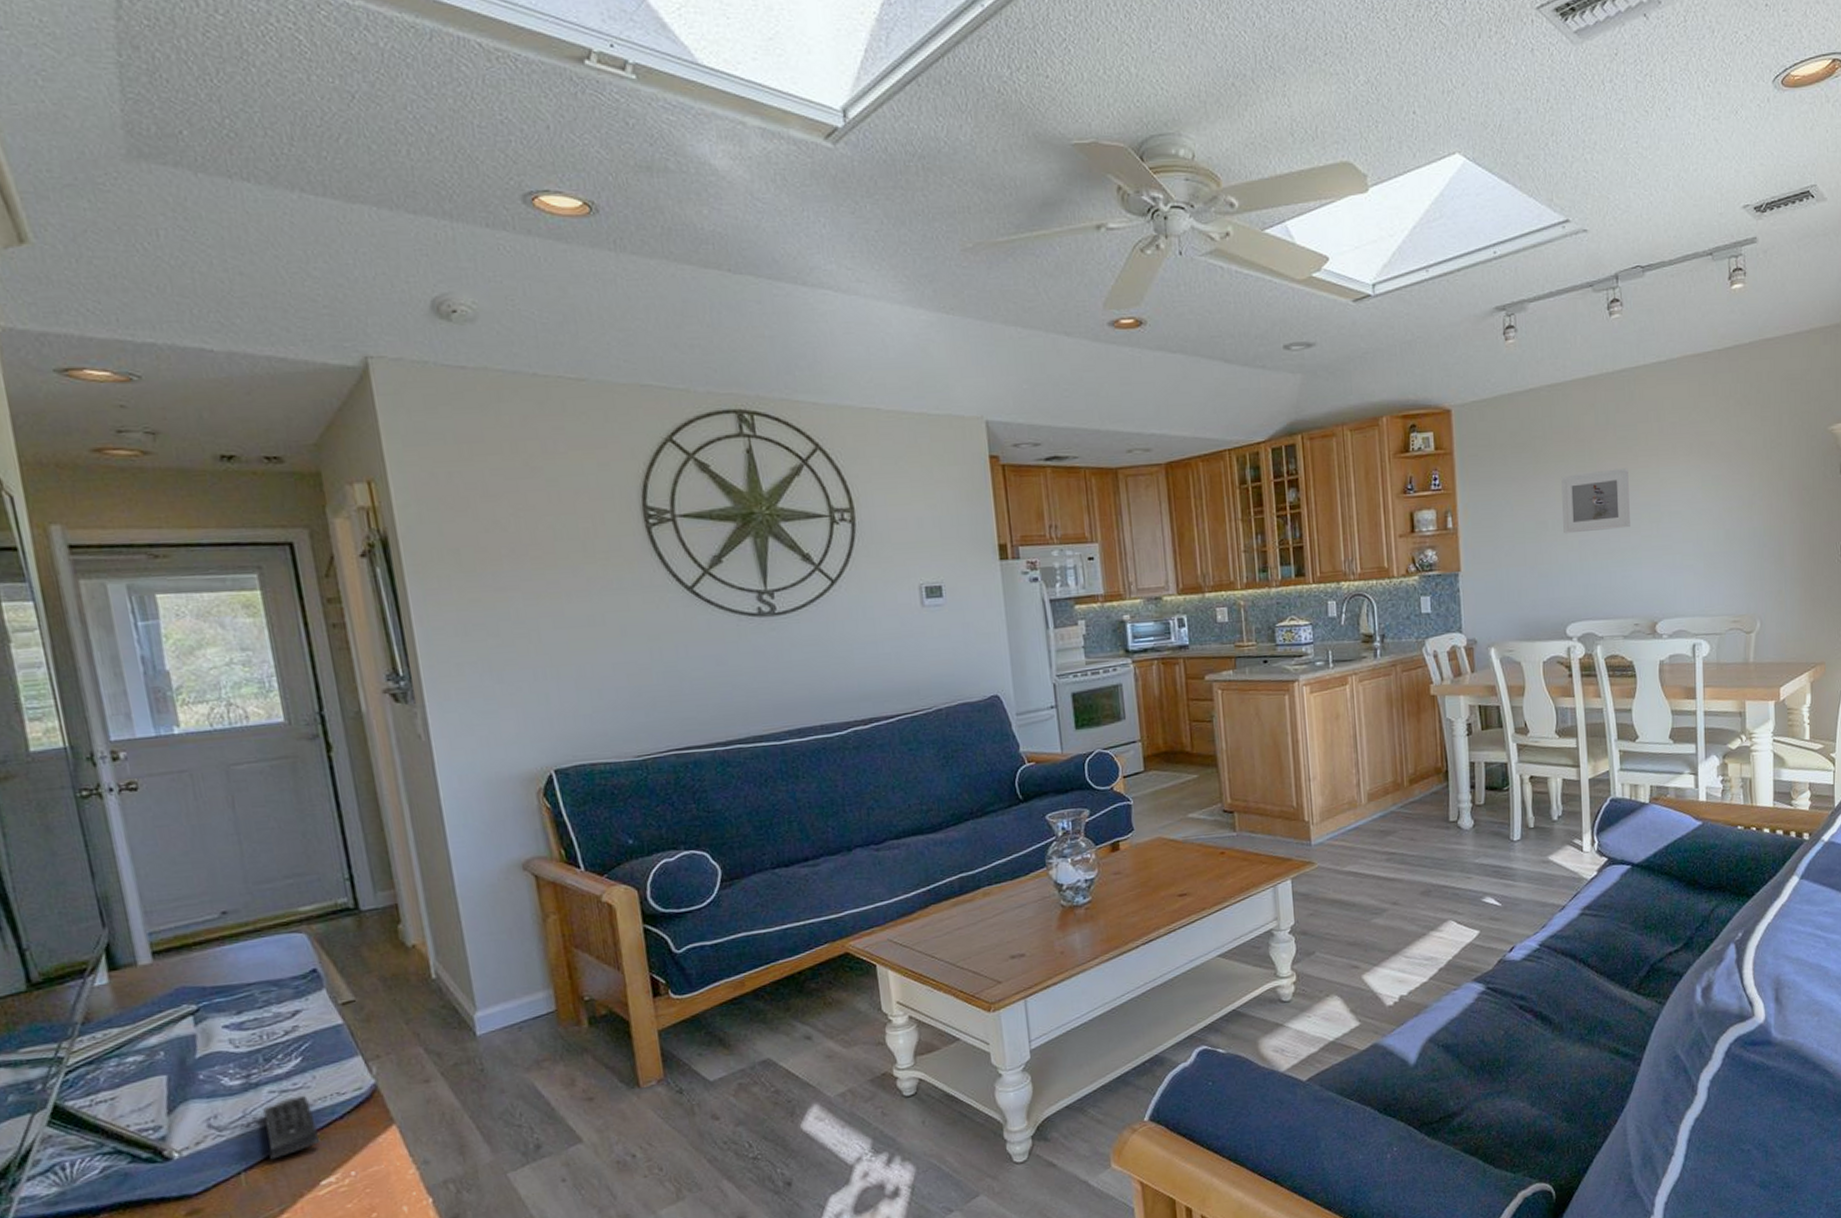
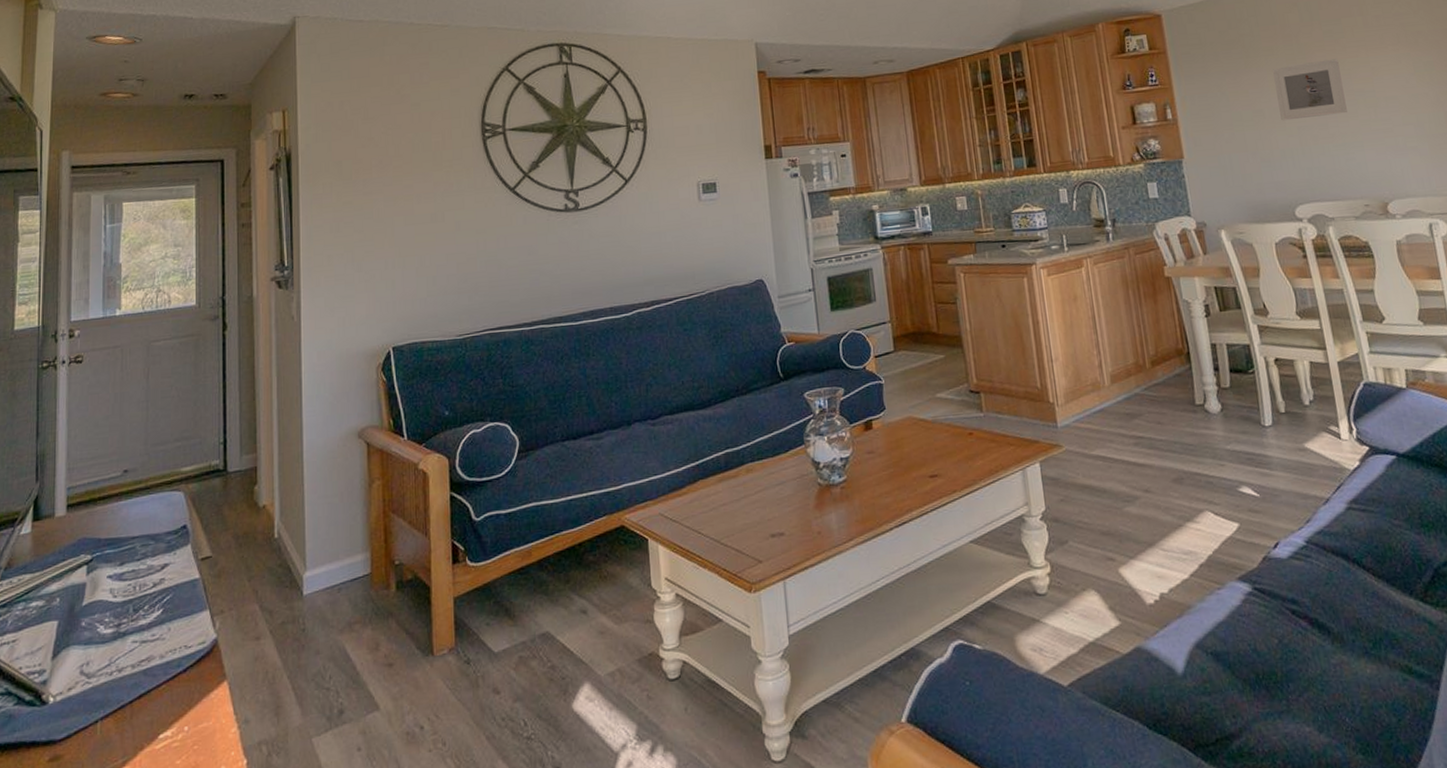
remote control: present [263,1095,321,1160] -> none [123,646,165,710]

